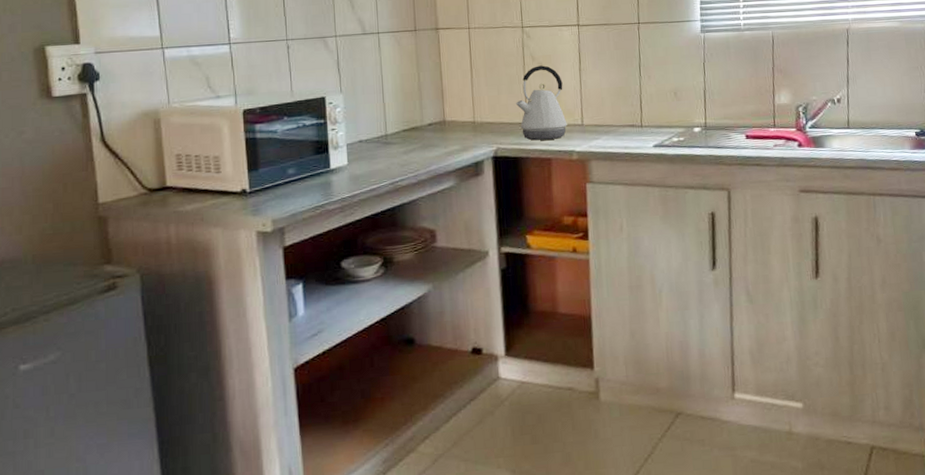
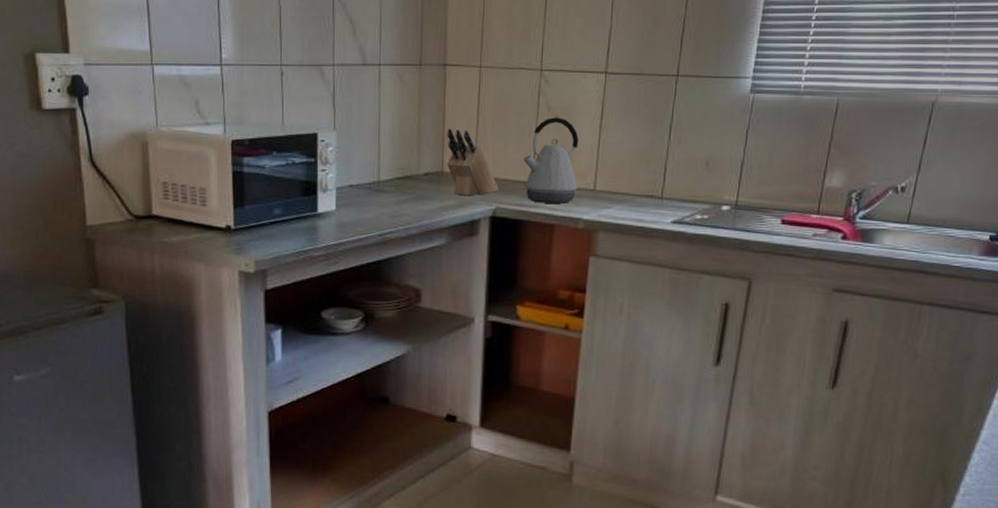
knife block: none [445,82,498,141] -> present [447,128,500,196]

